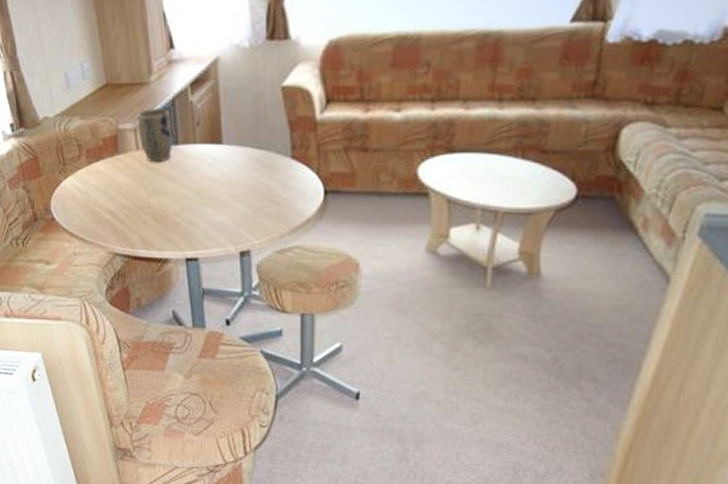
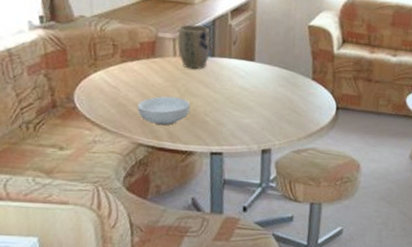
cereal bowl: none [109,197,160,231] -> present [137,96,191,126]

